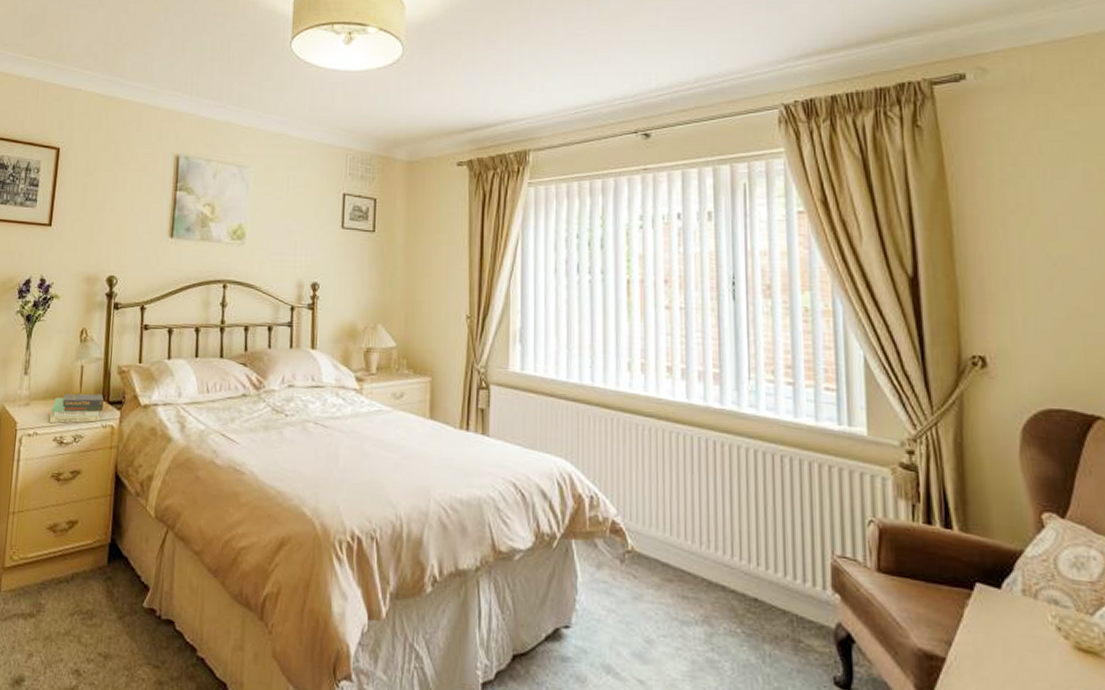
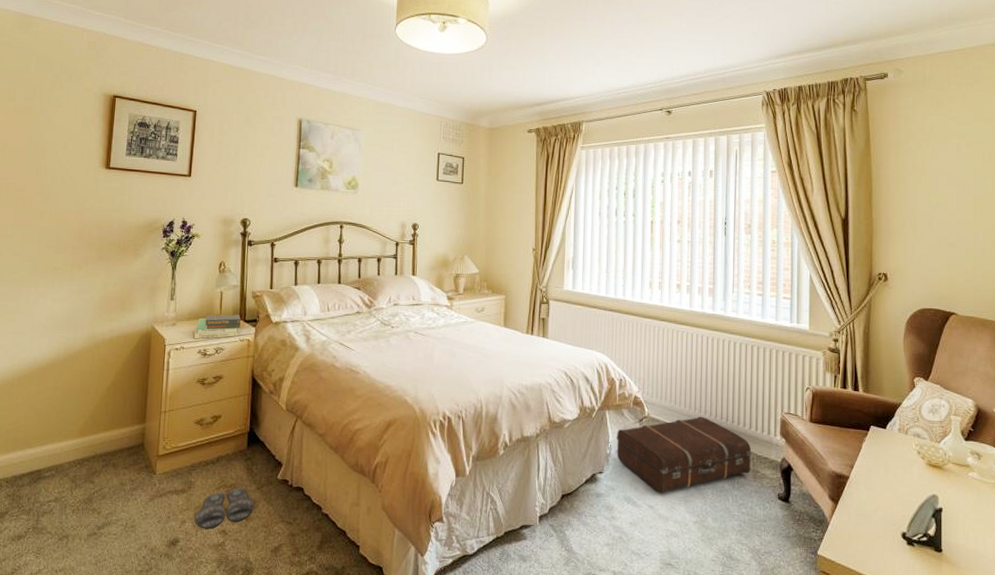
slippers: none [44,615,116,668] -> present [195,487,255,530]
suitcase: none [587,554,789,664] -> present [616,416,752,494]

